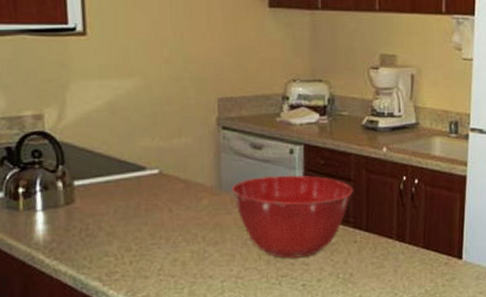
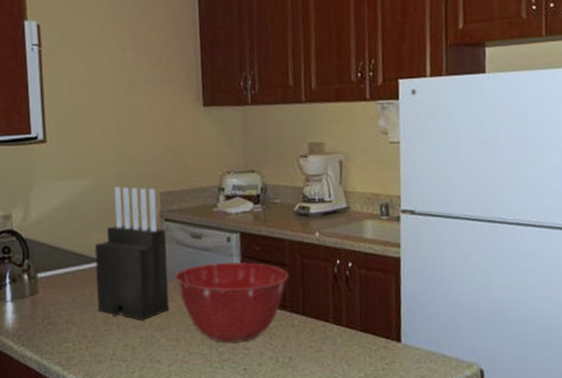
knife block: none [141,90,224,234] -> present [94,186,169,320]

